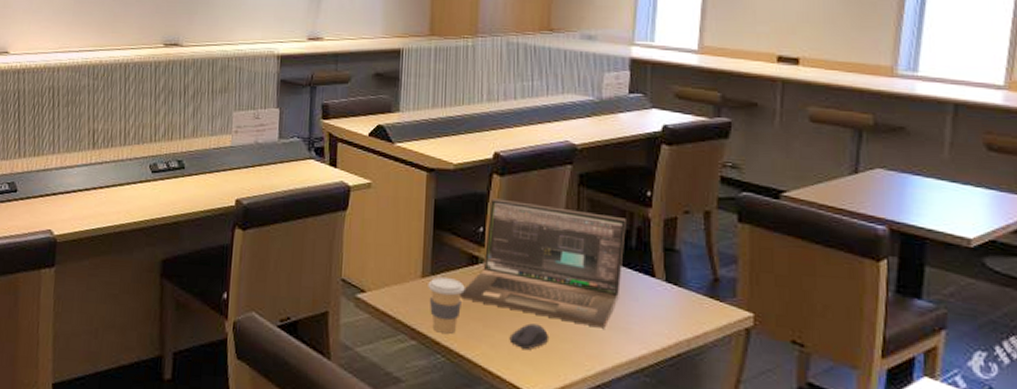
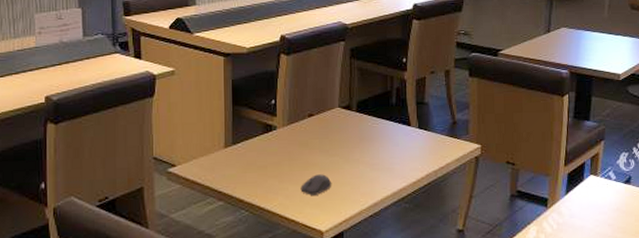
coffee cup: present [428,277,465,334] -> none [230,146,262,192]
laptop: present [460,198,626,329] -> none [258,74,388,171]

